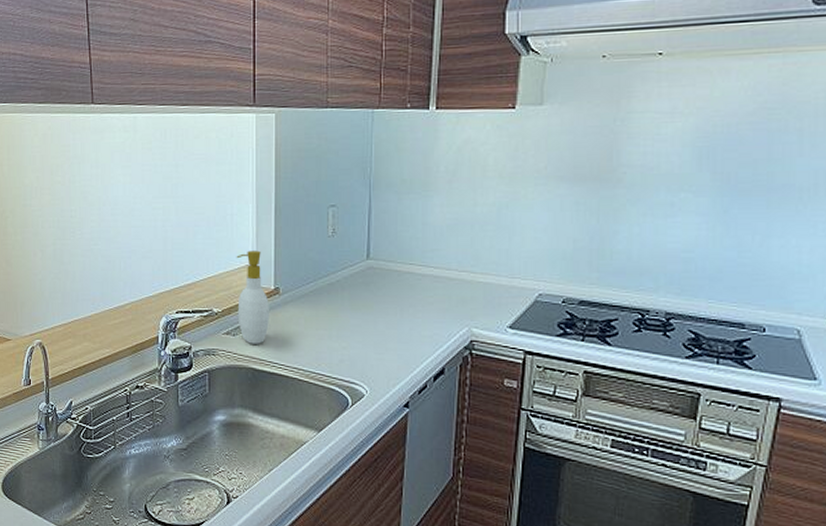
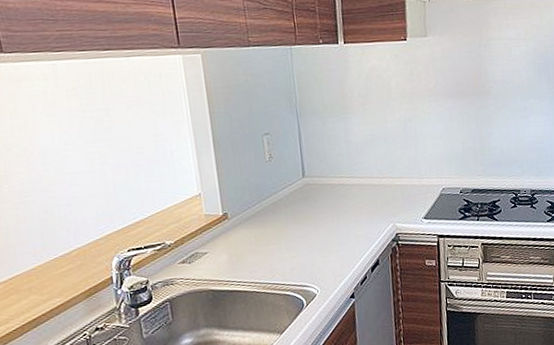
soap bottle: present [236,250,269,344] -> none [181,182,223,268]

